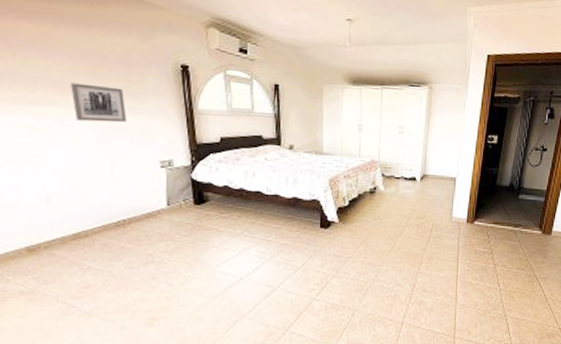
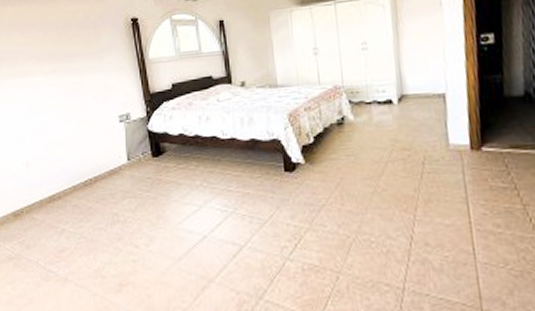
wall art: present [70,83,127,123] -> none [42,50,88,87]

